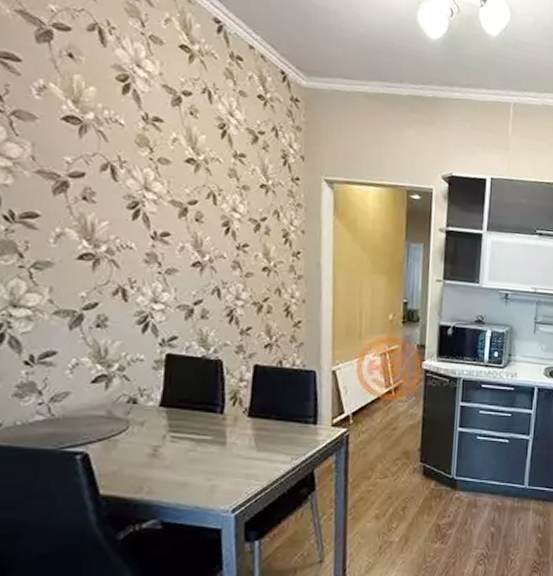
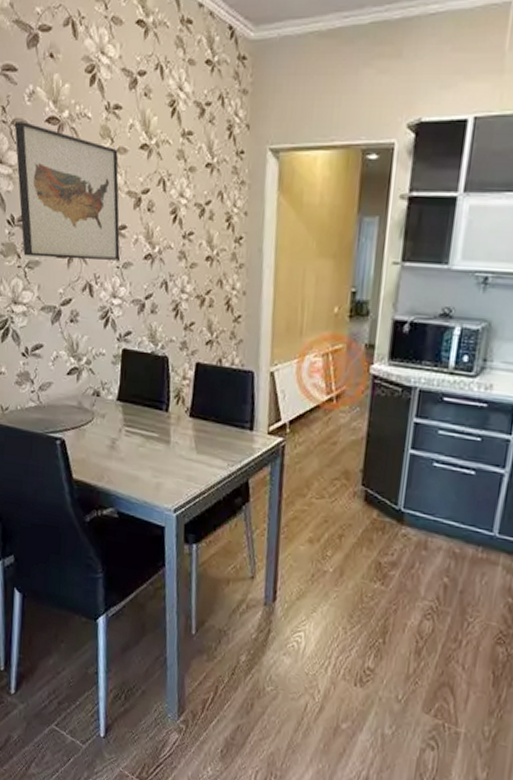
wall art: none [15,113,163,266] -> present [14,122,120,261]

